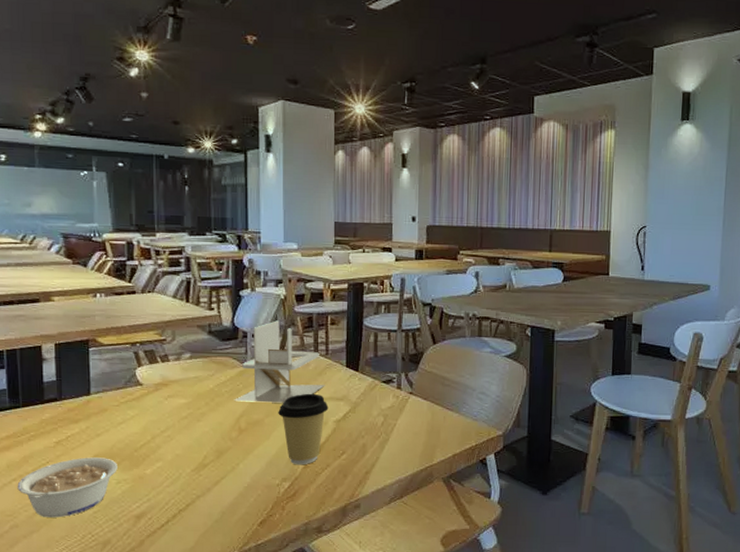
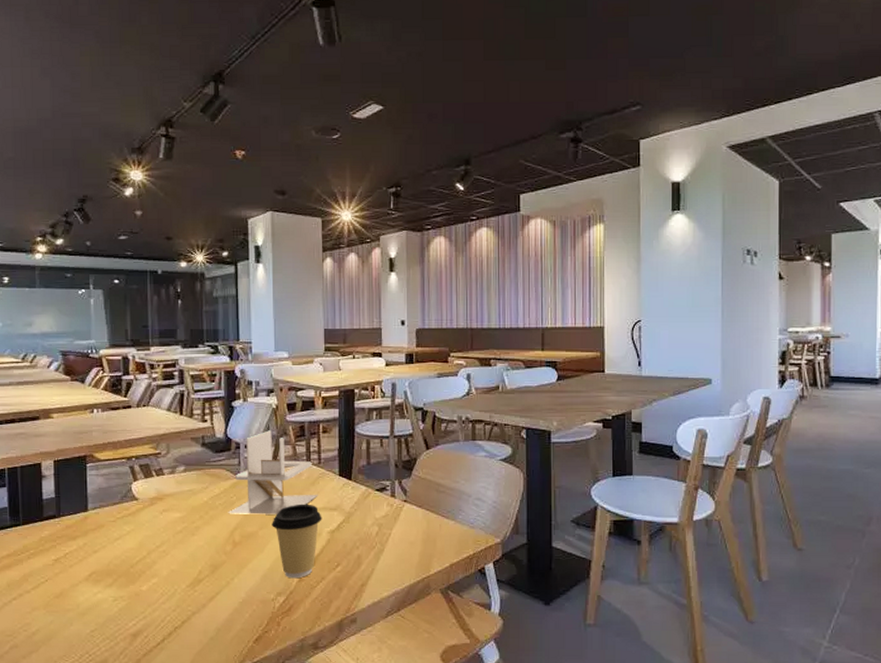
legume: present [17,457,118,518] -> none [17,574,114,637]

